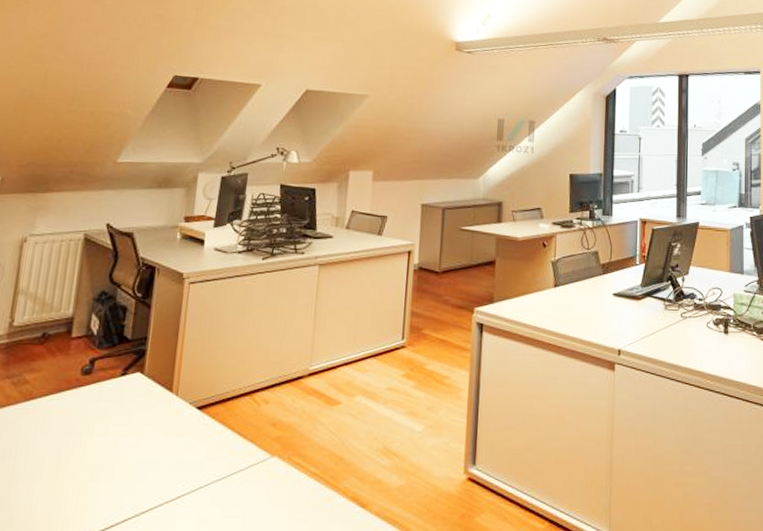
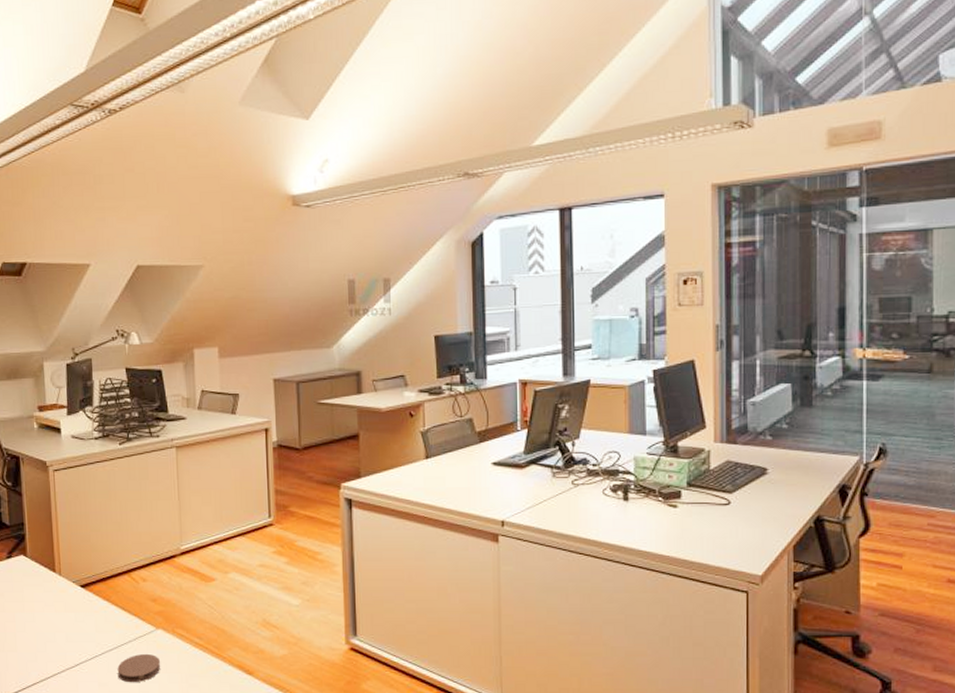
coaster: none [221,484,271,518] -> present [117,653,161,683]

